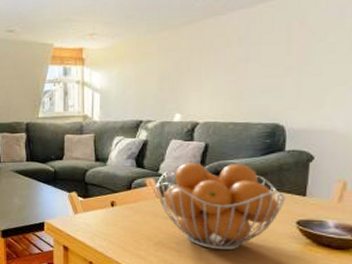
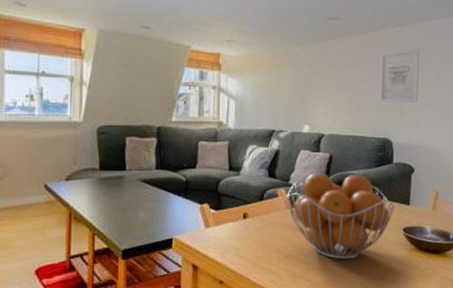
wall art: none [267,16,327,85] -> present [378,49,420,104]

